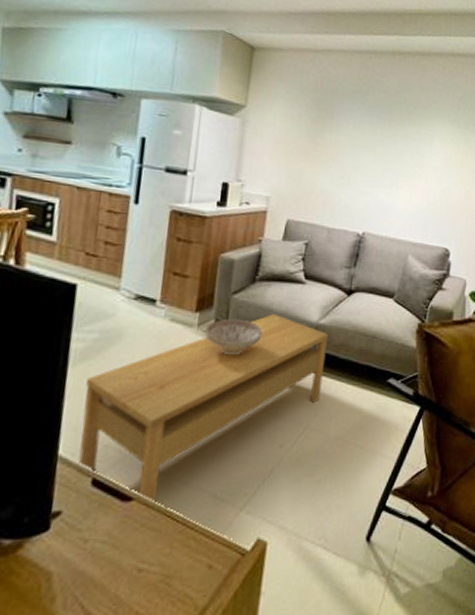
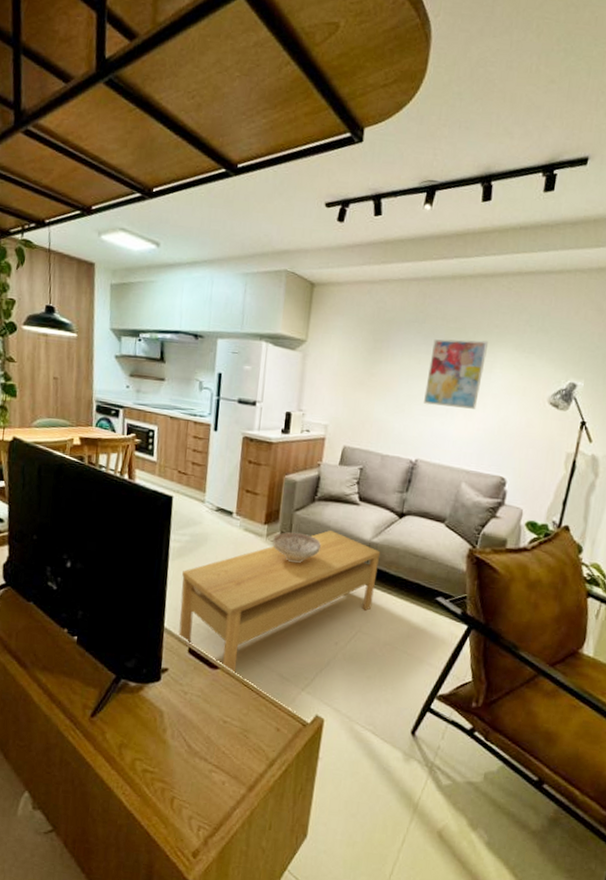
wall art: none [369,111,428,181] -> present [424,339,489,409]

